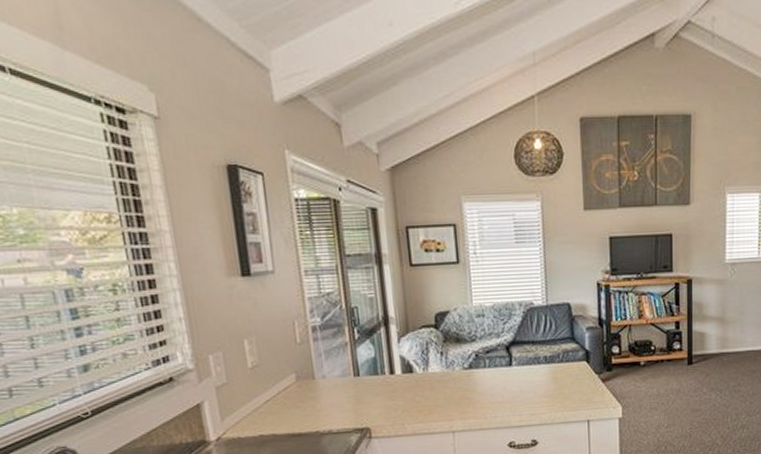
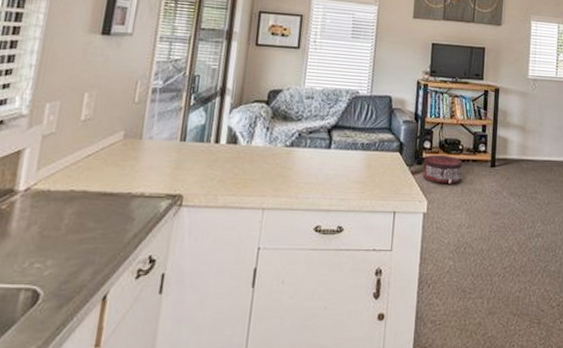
pouf: none [613,358,658,388] -> present [422,154,463,184]

